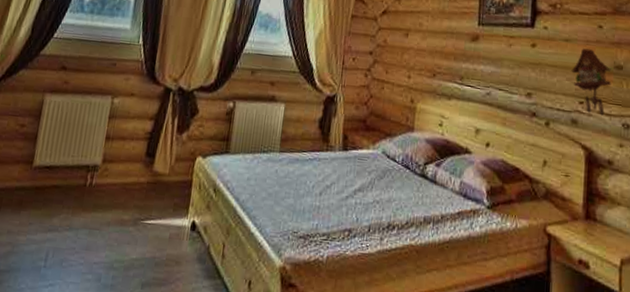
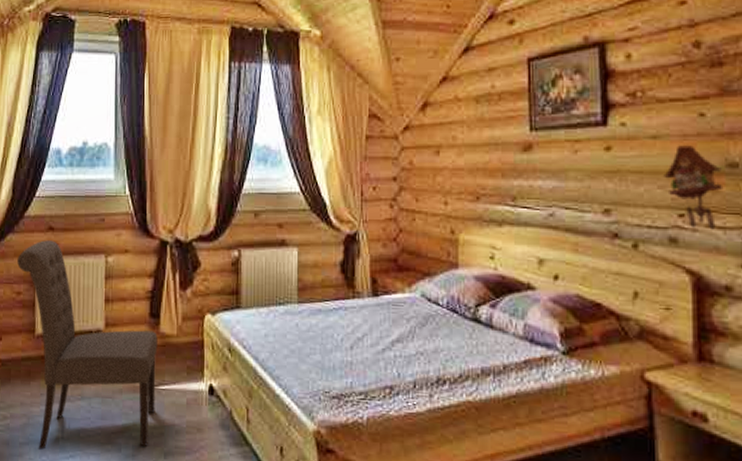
chair: none [18,78,151,278] -> present [17,240,158,450]

